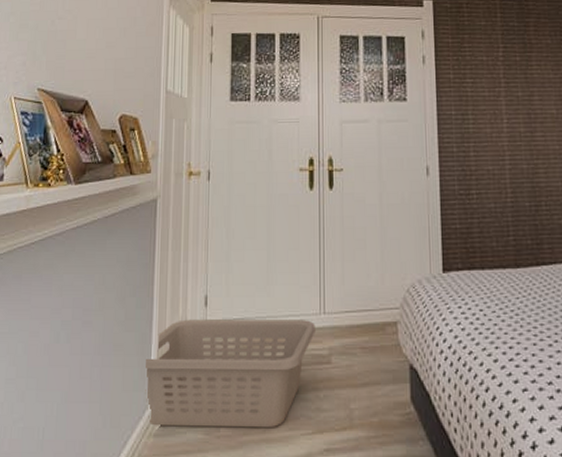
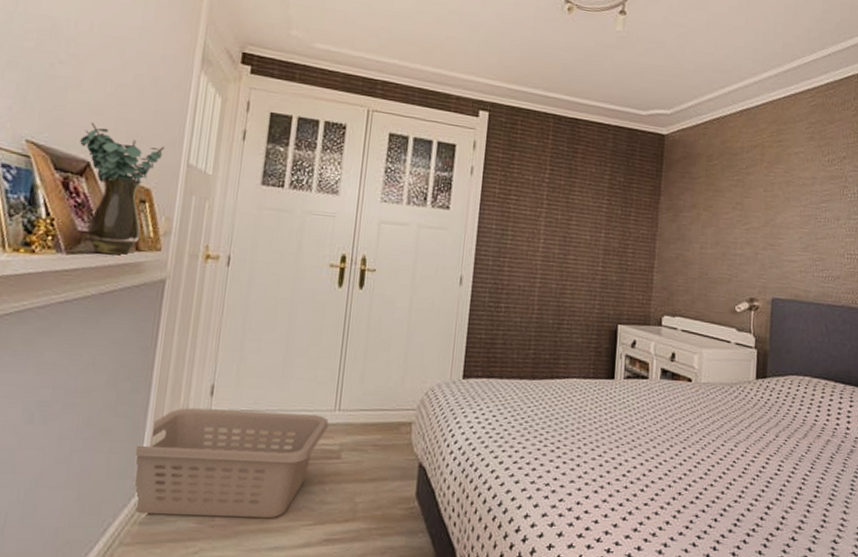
vase: none [79,65,147,181] -> present [80,122,165,255]

